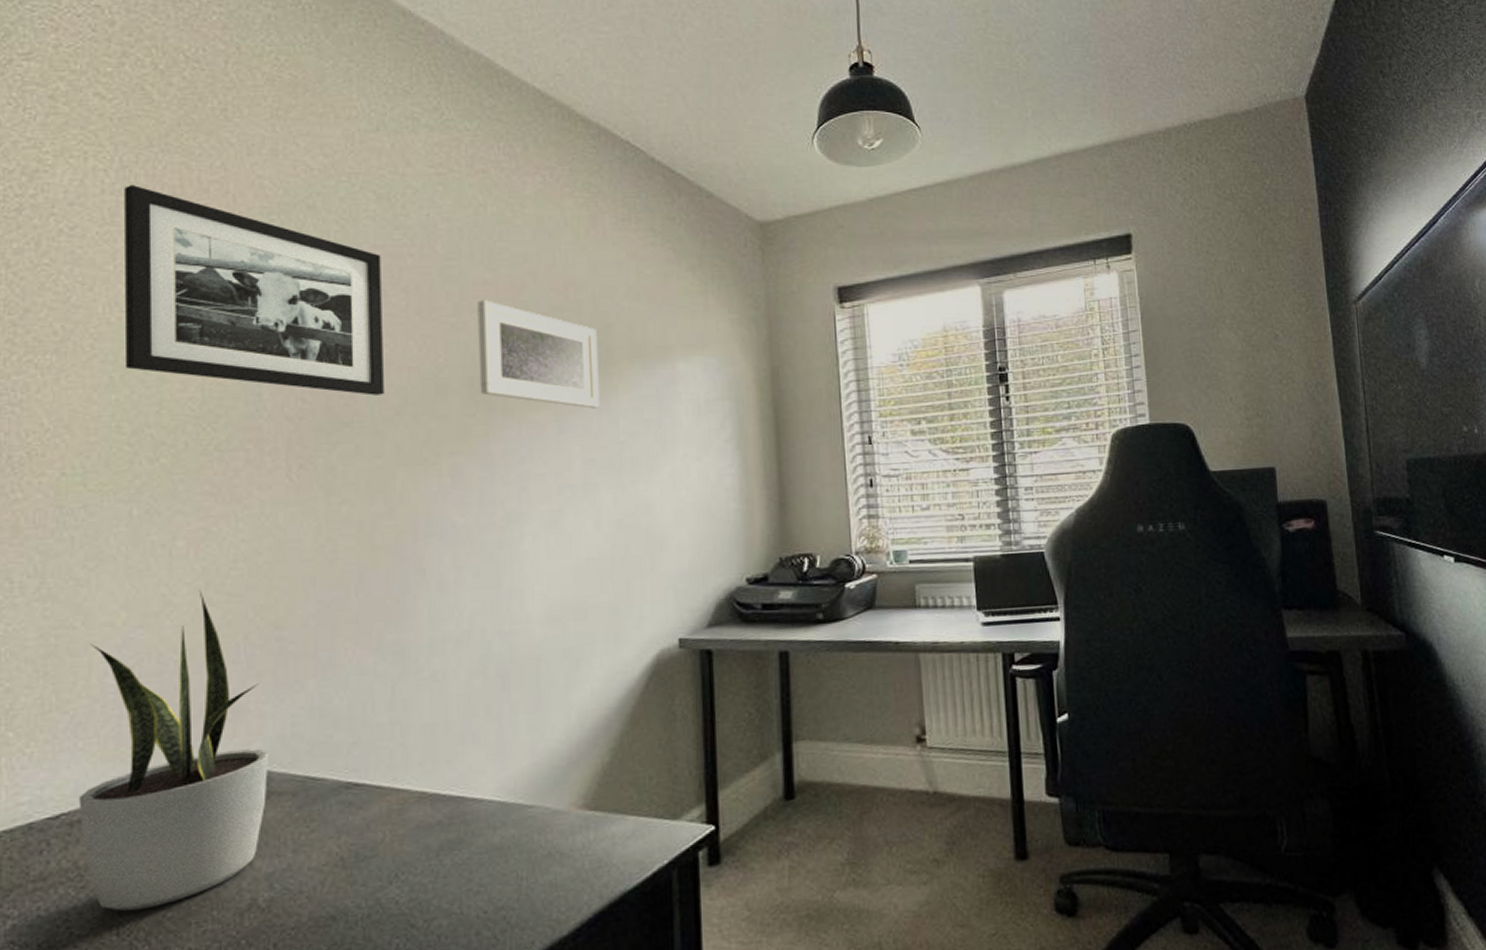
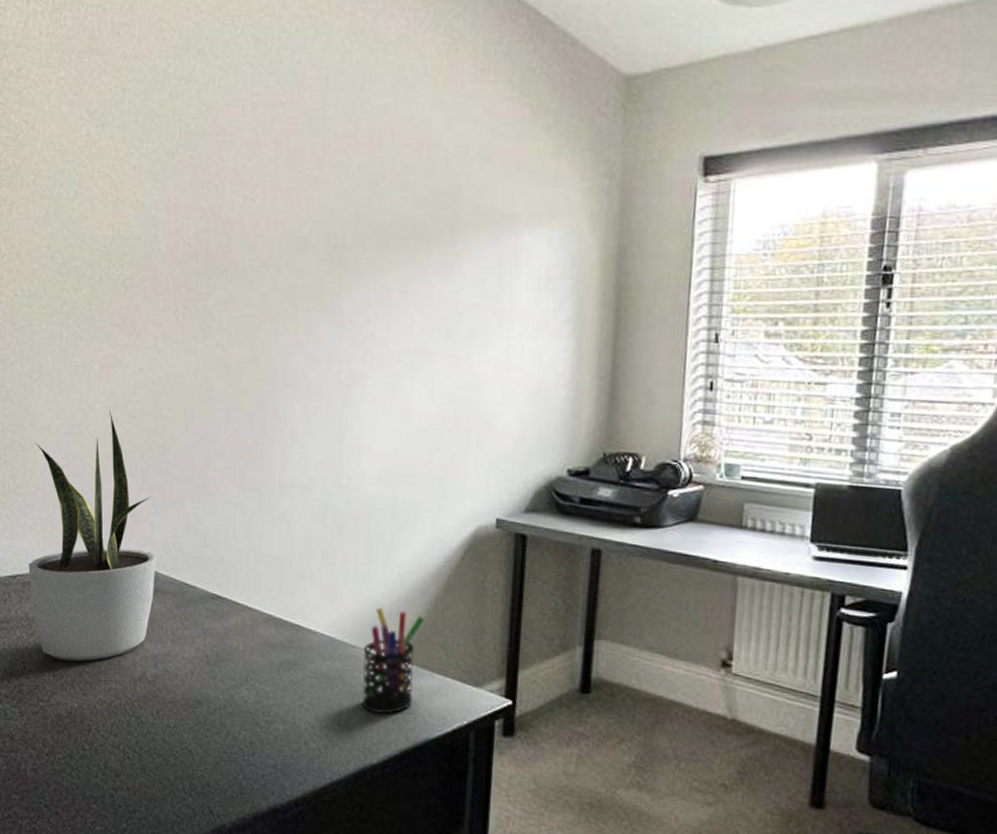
picture frame: present [124,185,384,396] -> none [56,28,257,245]
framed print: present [477,300,600,409] -> none [335,154,446,276]
pen holder: none [541,755,611,878] -> present [361,607,425,714]

